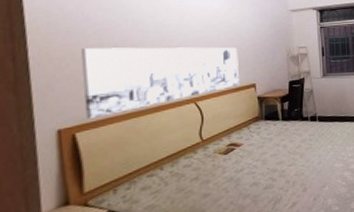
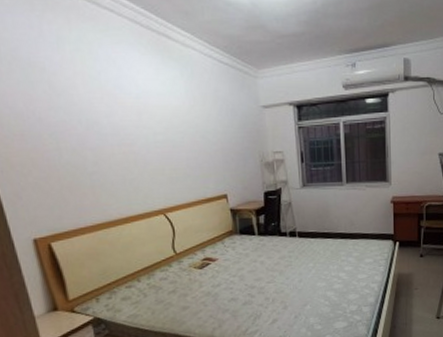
wall art: present [81,47,240,119] -> none [40,151,210,229]

